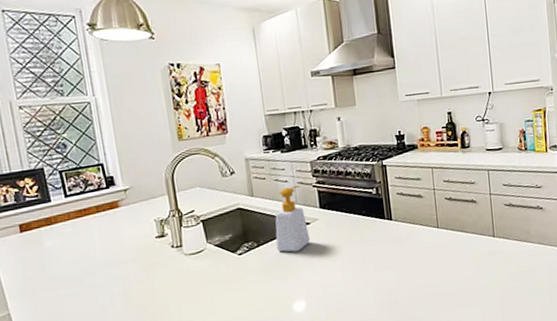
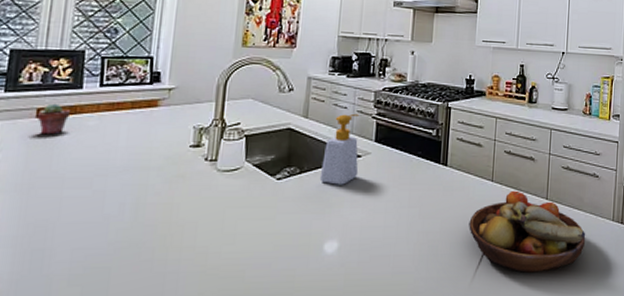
potted succulent: none [20,218,48,246] -> present [36,103,71,135]
fruit bowl: none [422,232,538,306] -> present [469,190,586,274]

